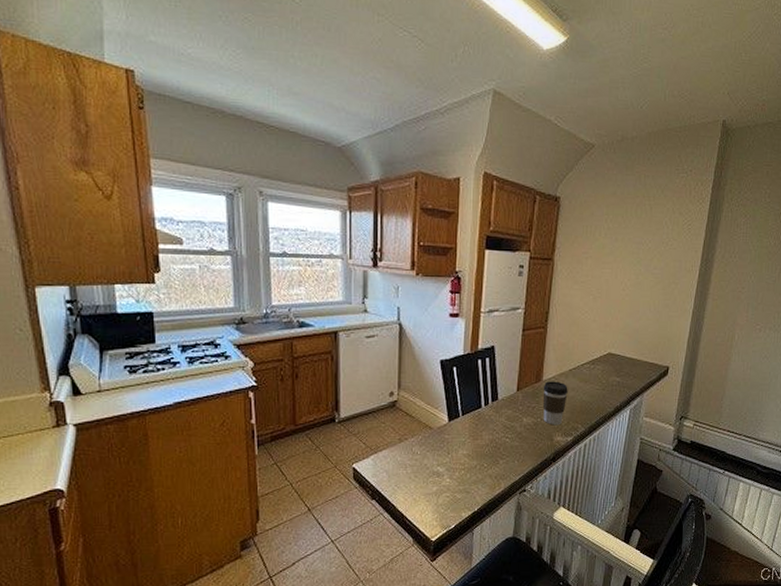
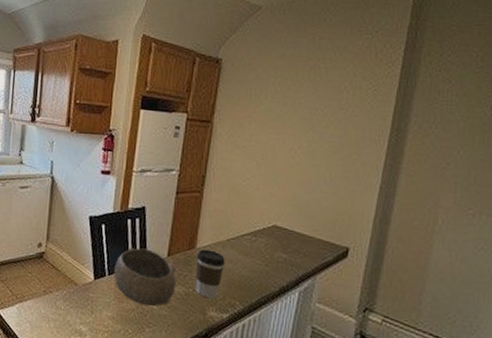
bowl: none [467,386,526,440] -> present [114,247,176,307]

